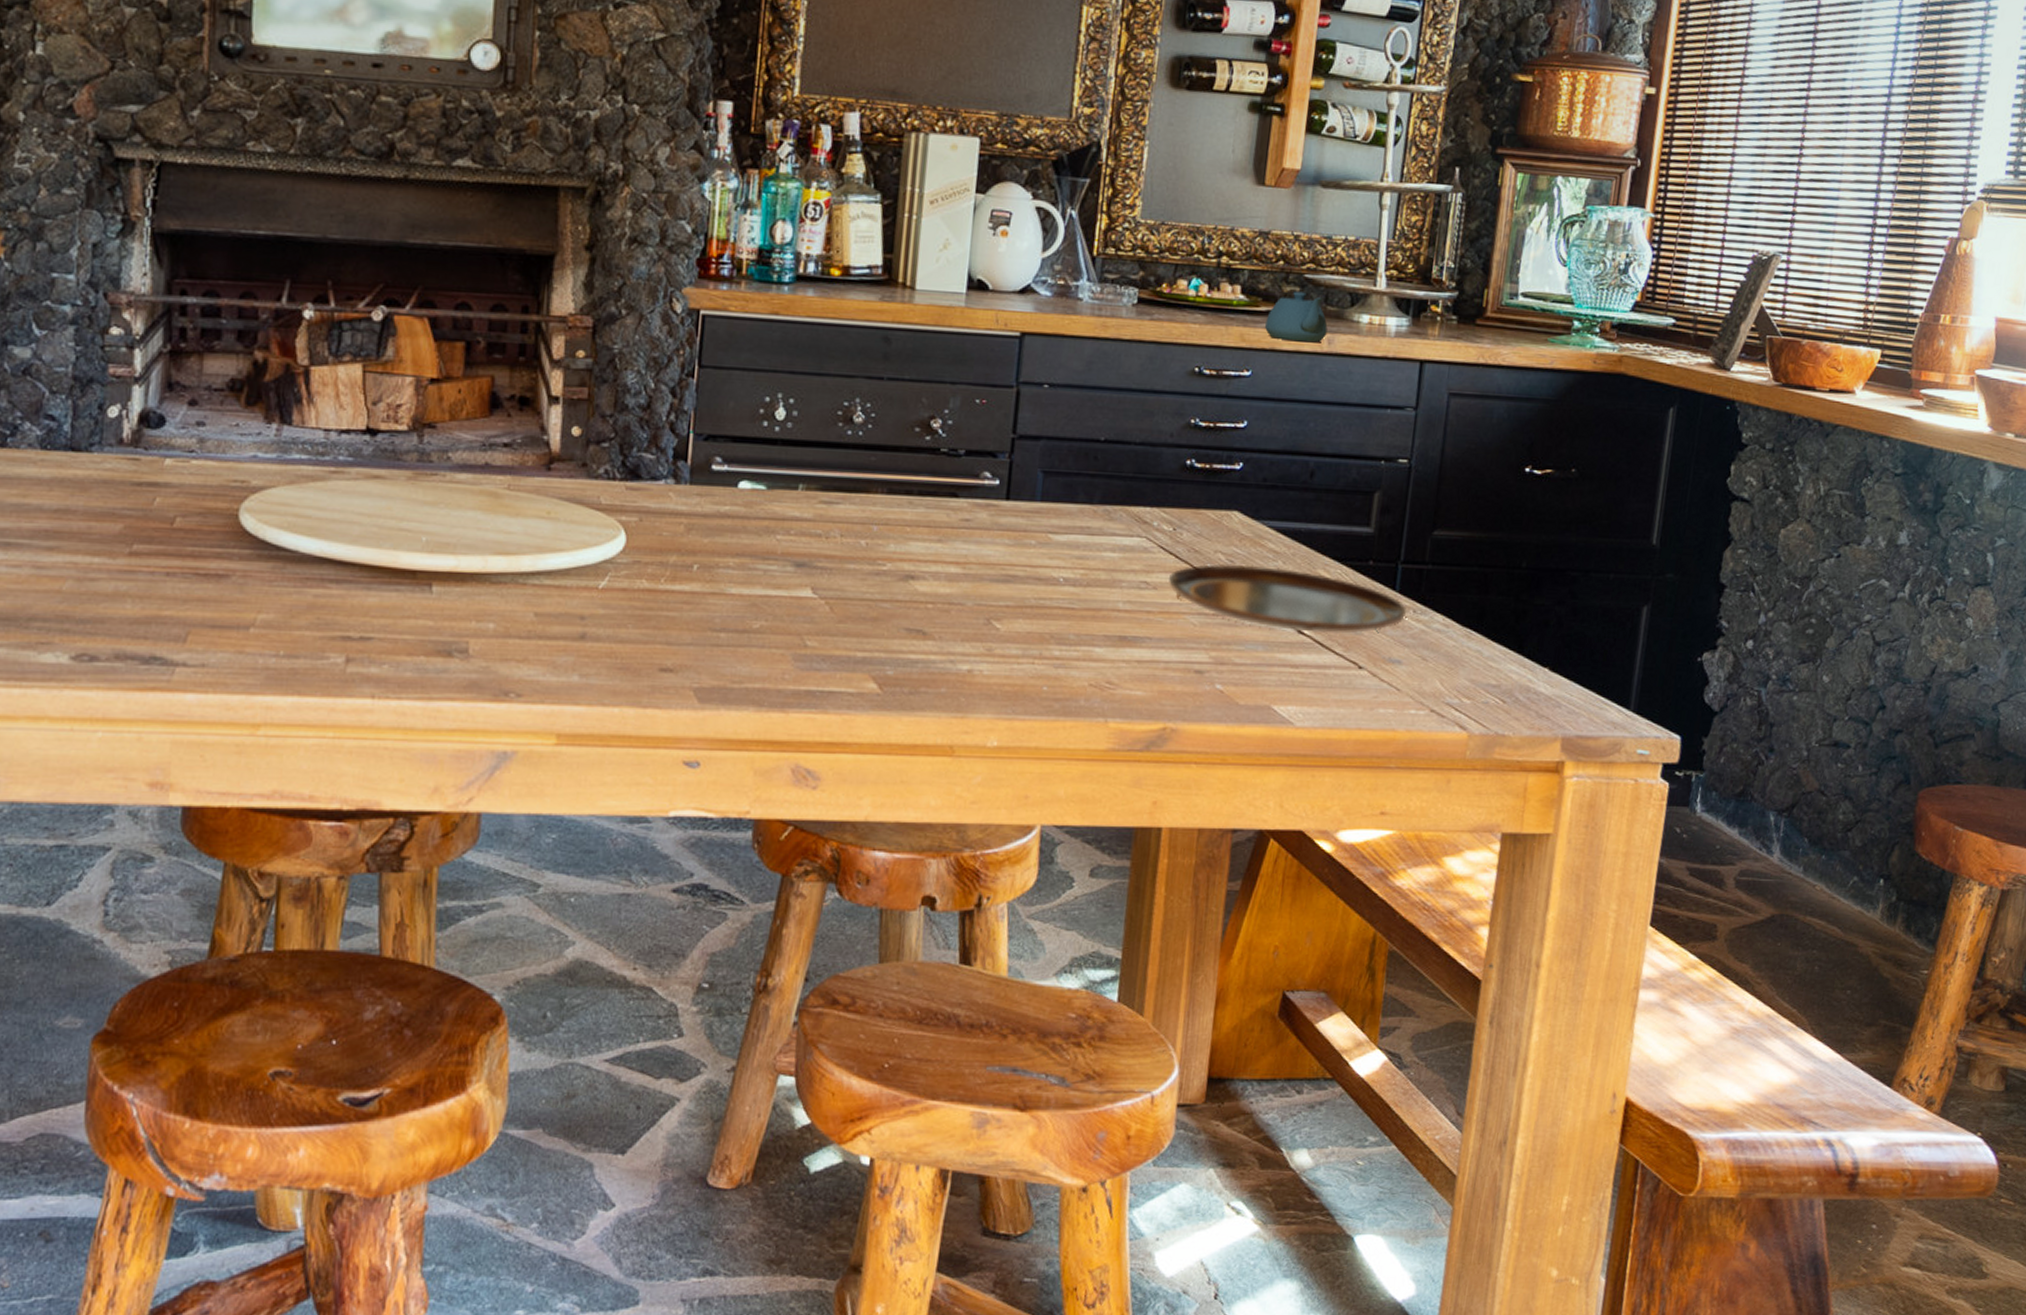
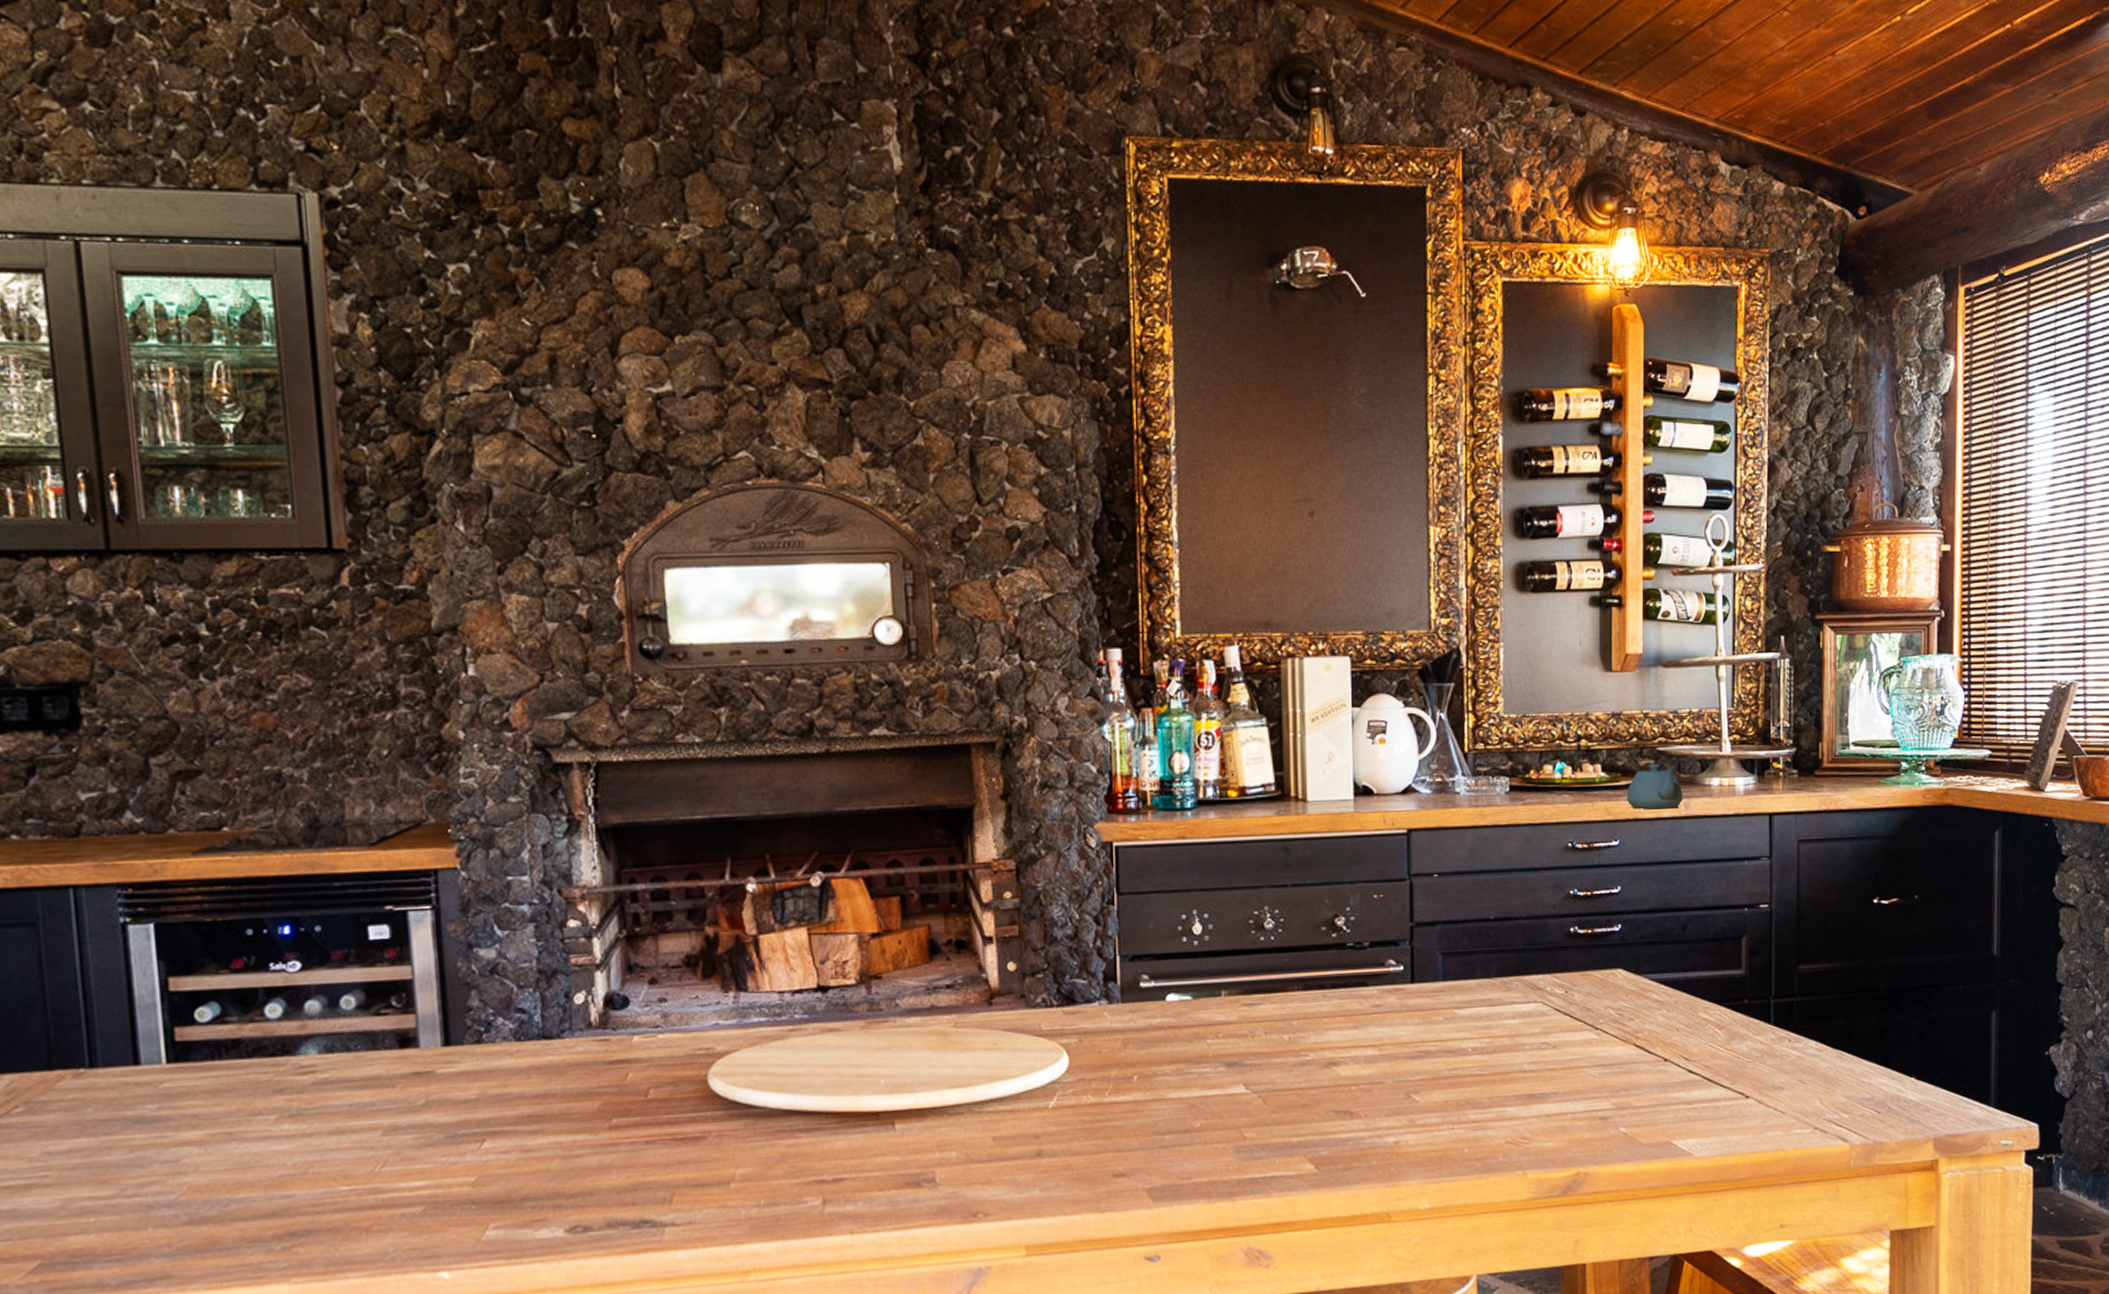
plate: present [1168,563,1407,634] -> none [1565,1015,1783,1072]

